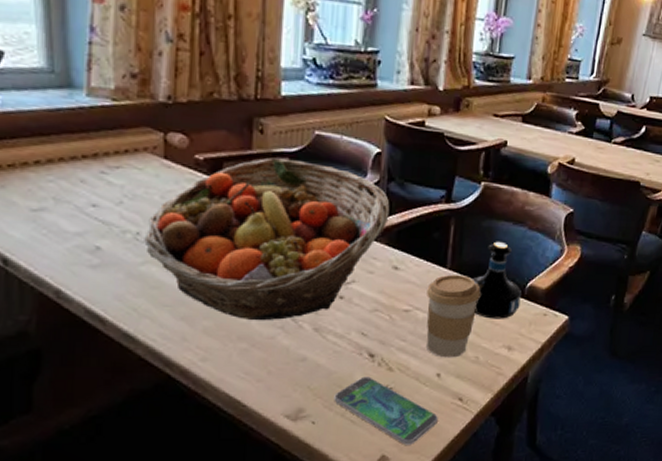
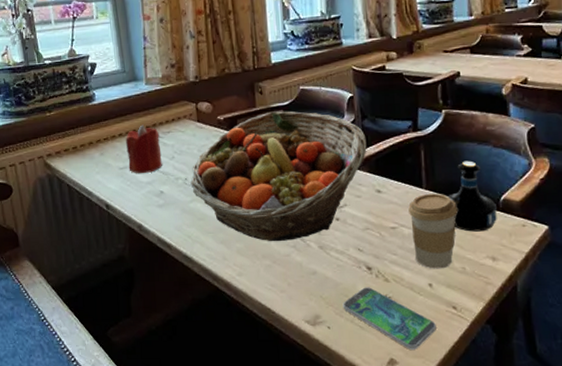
candle: none [45,152,103,220] -> present [126,124,162,173]

